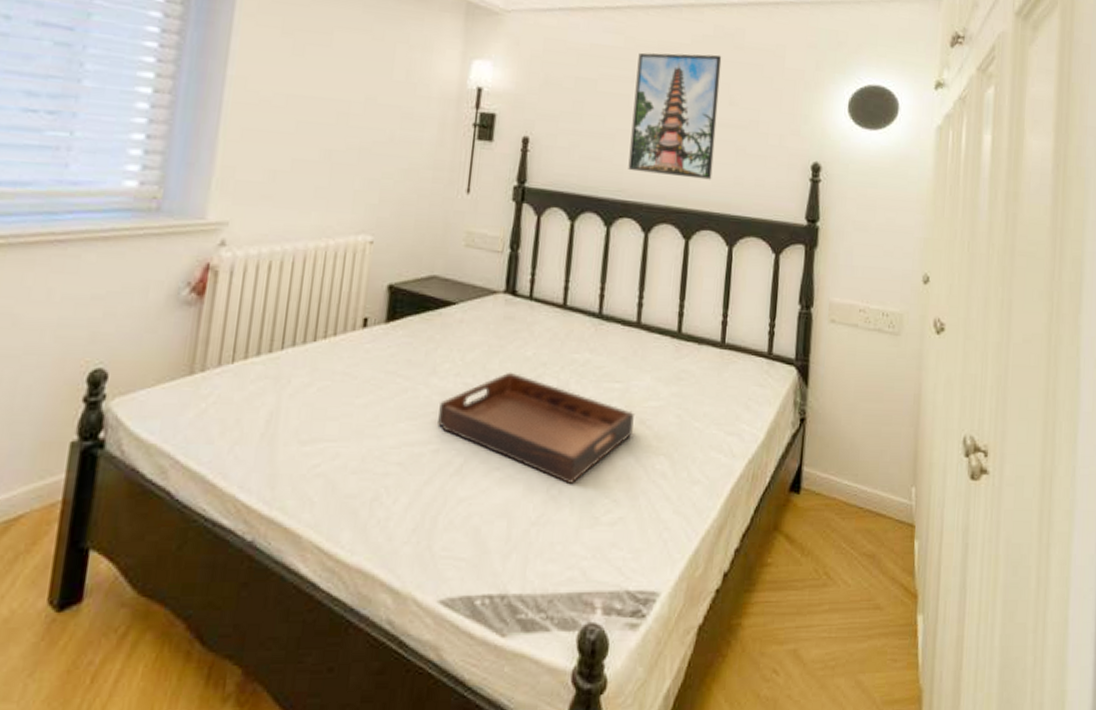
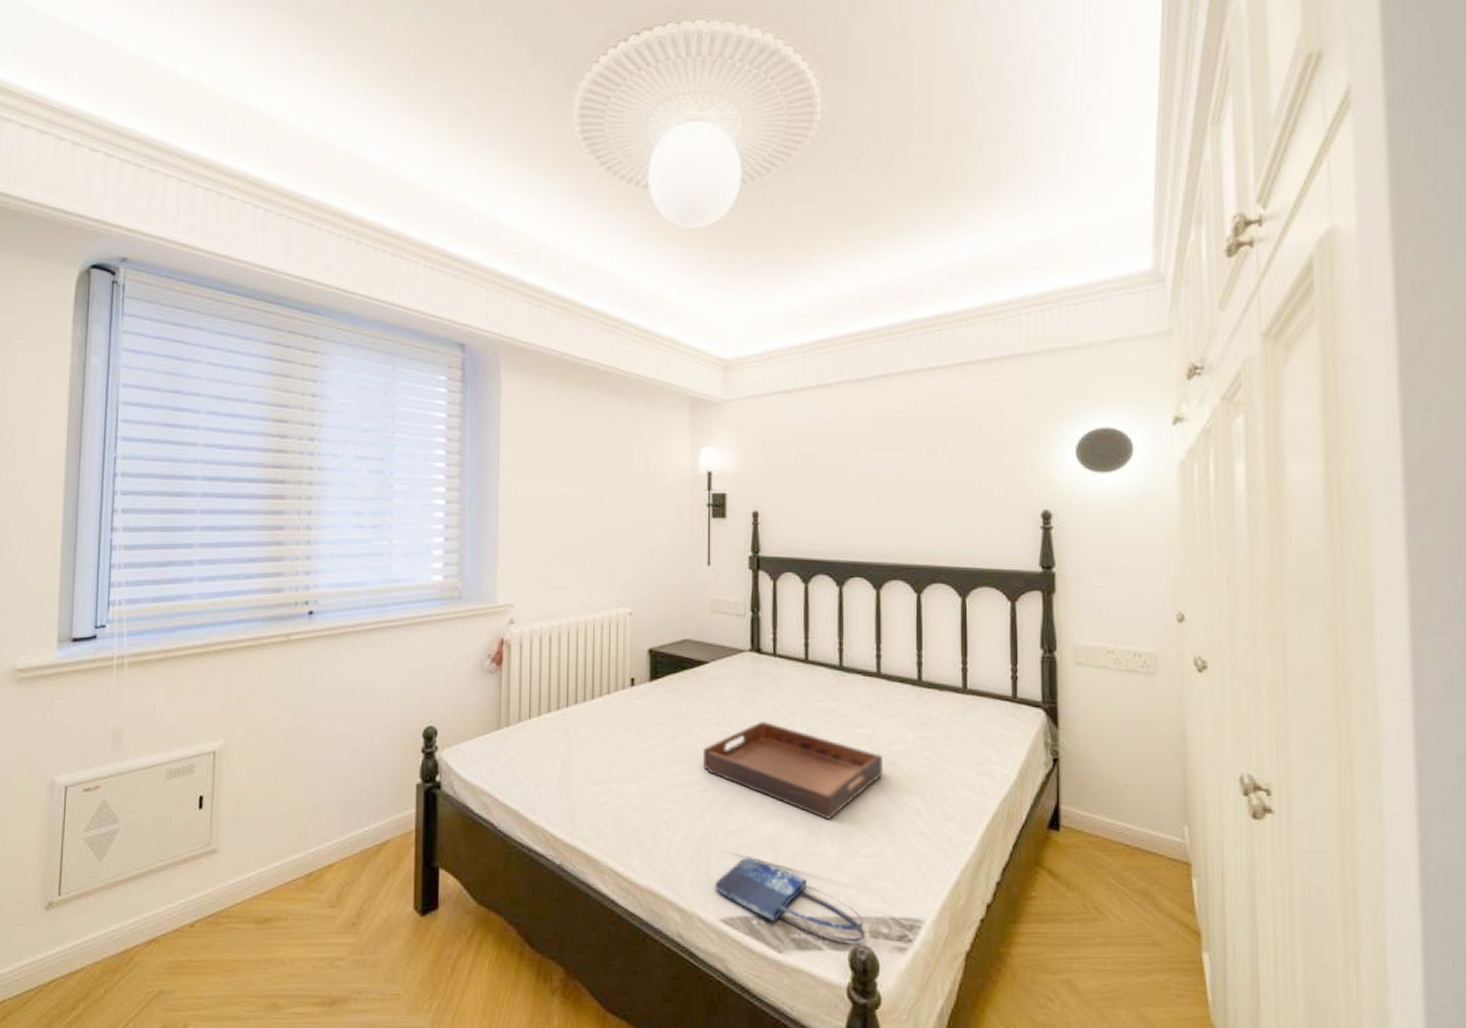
shopping bag: none [436,529,597,622] -> present [714,858,864,943]
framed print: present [628,52,722,180] -> none [854,416,938,536]

